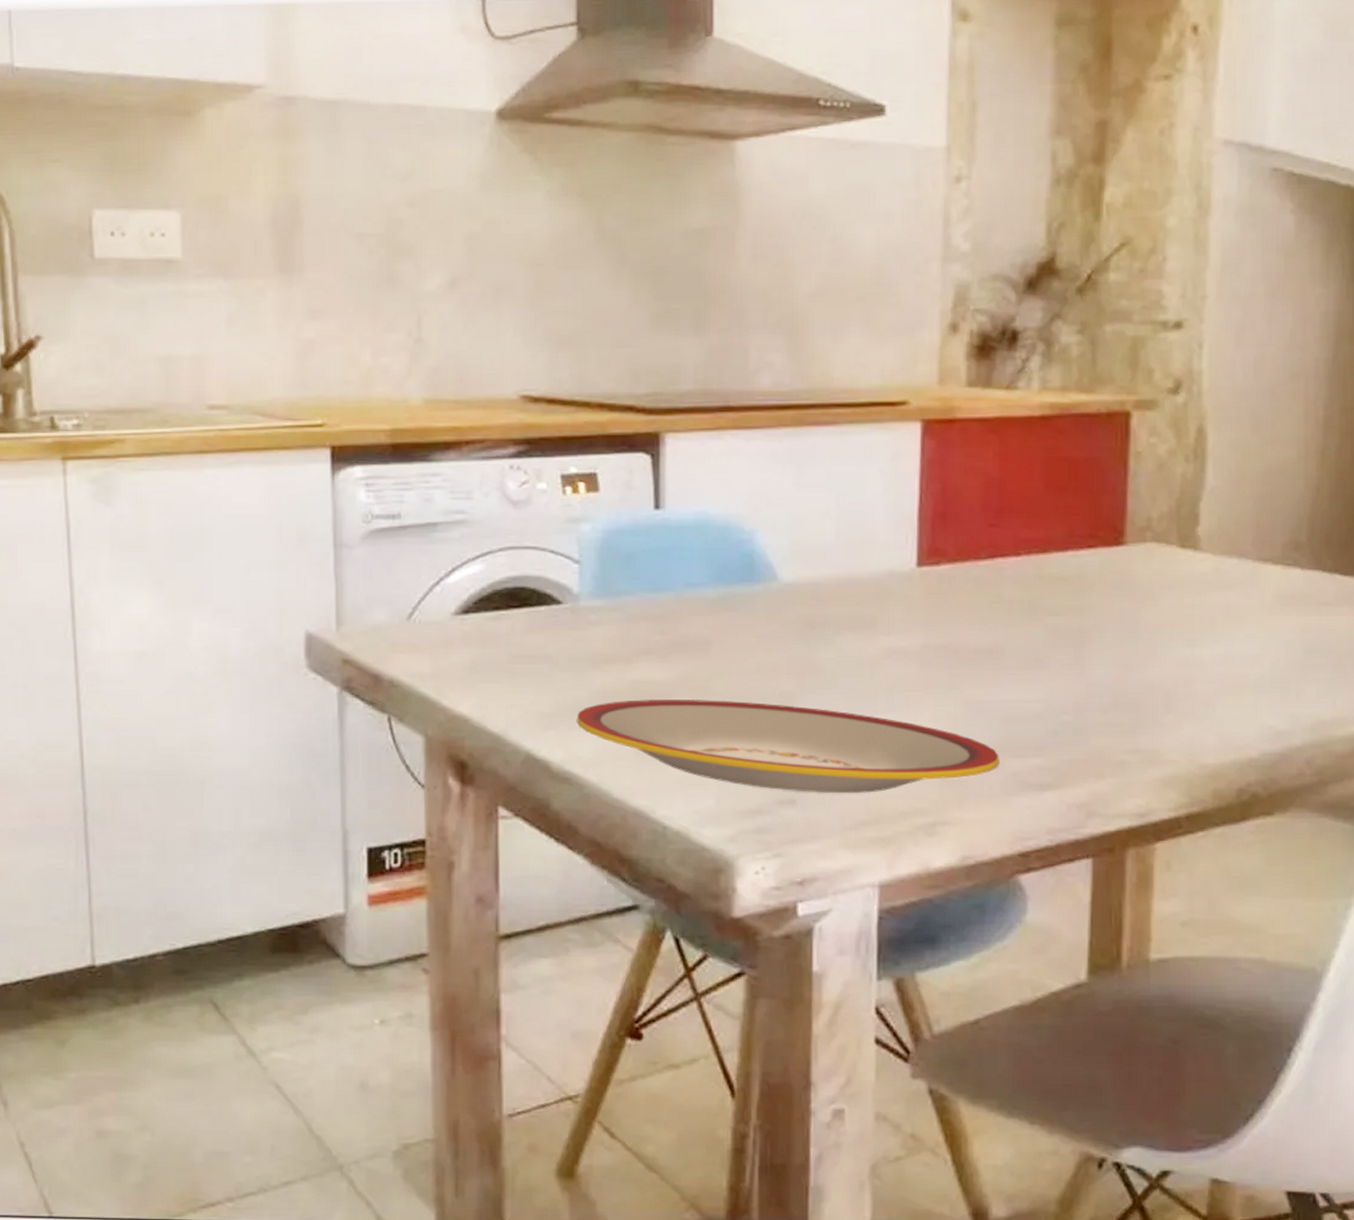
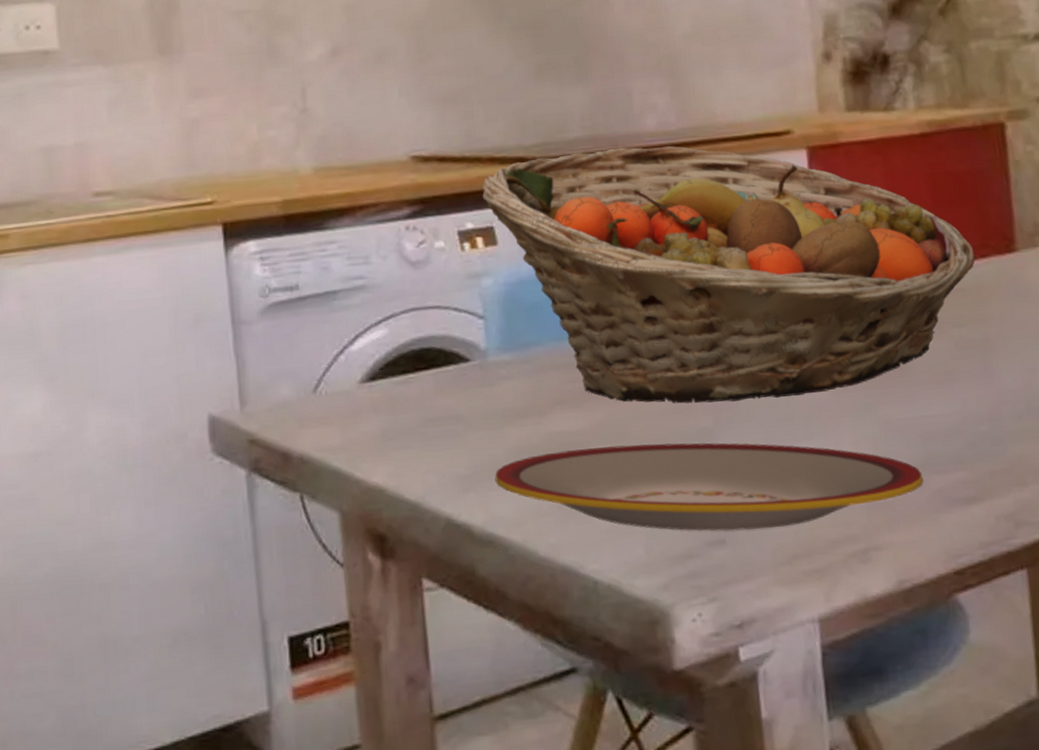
fruit basket: none [588,404,1082,669] -> present [482,145,976,404]

